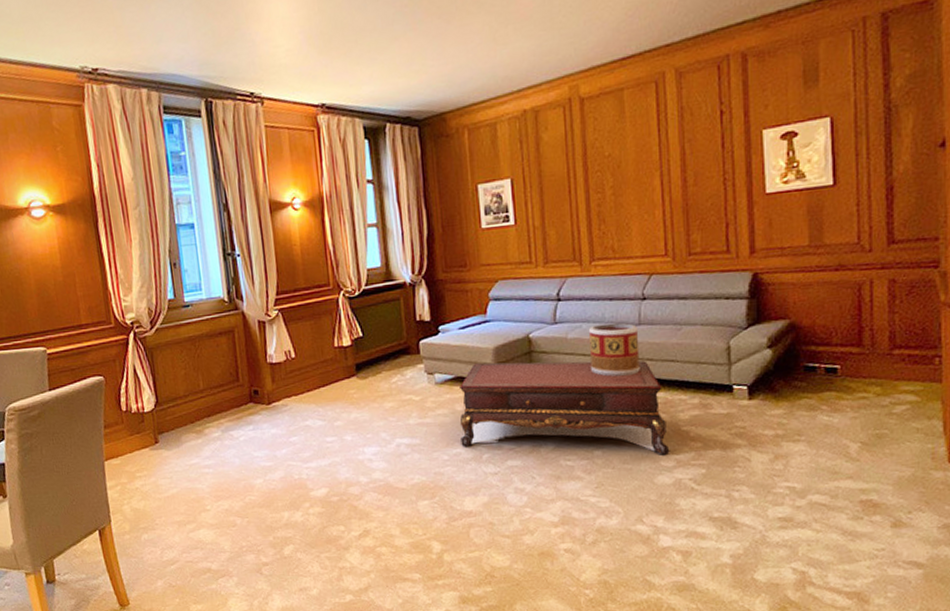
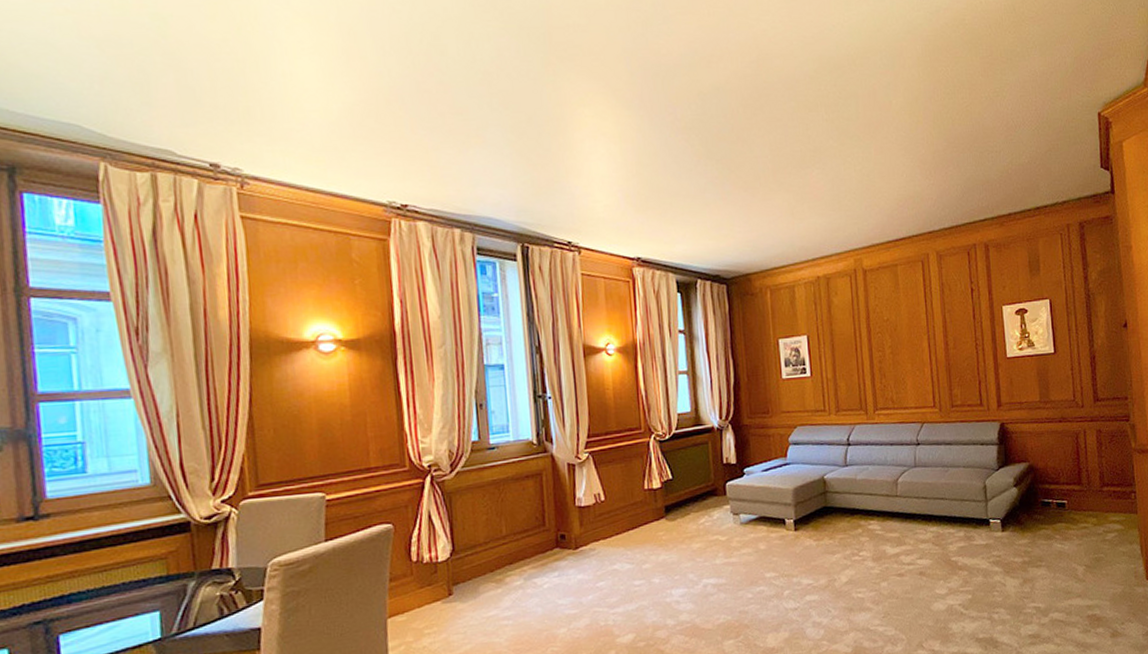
coffee table: present [459,361,670,457] -> none [763,499,943,585]
decorative container: present [588,323,640,377] -> none [874,465,917,514]

